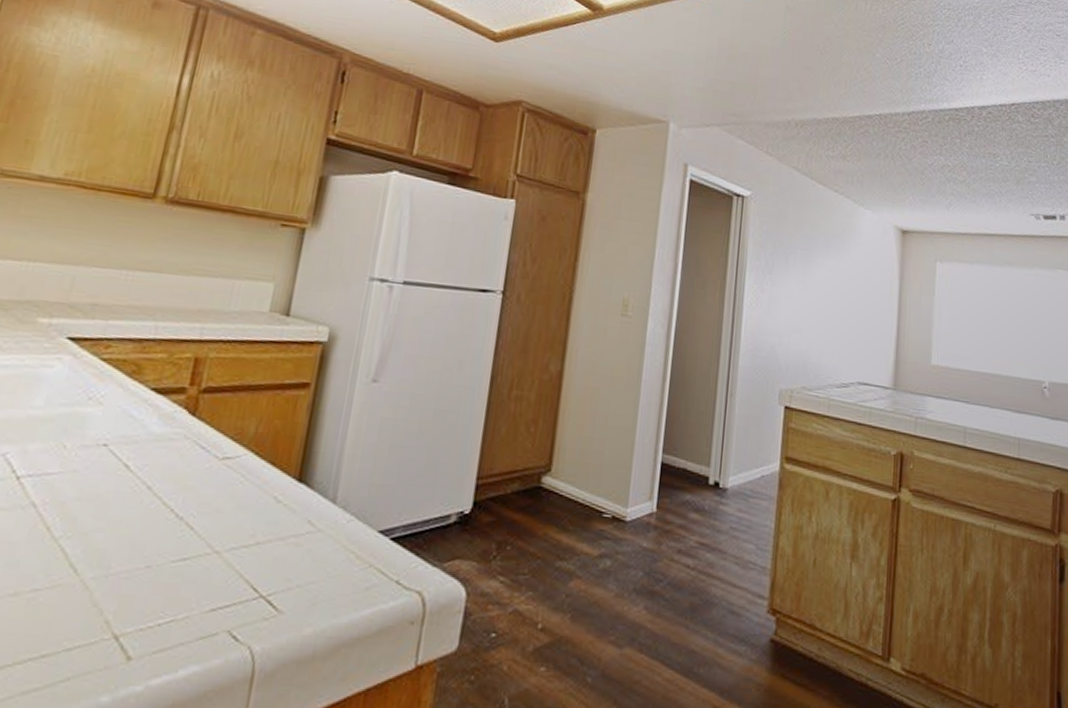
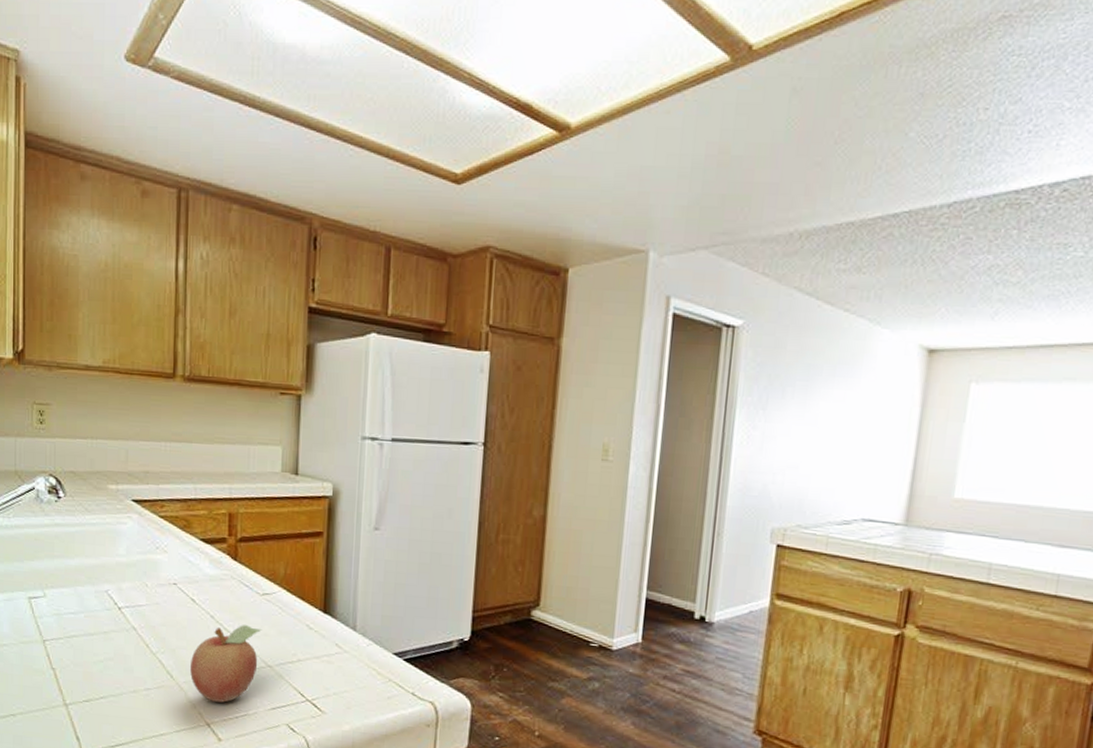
fruit: none [103,498,214,605] -> present [190,625,262,703]

